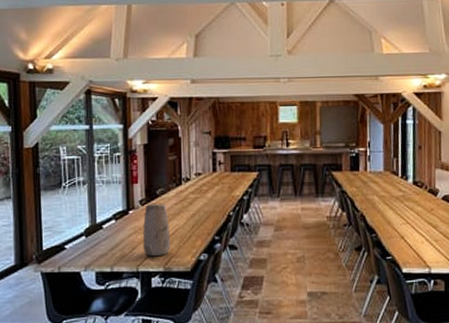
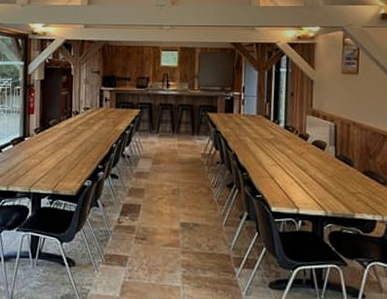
vase: present [143,204,171,257] -> none [35,133,60,180]

